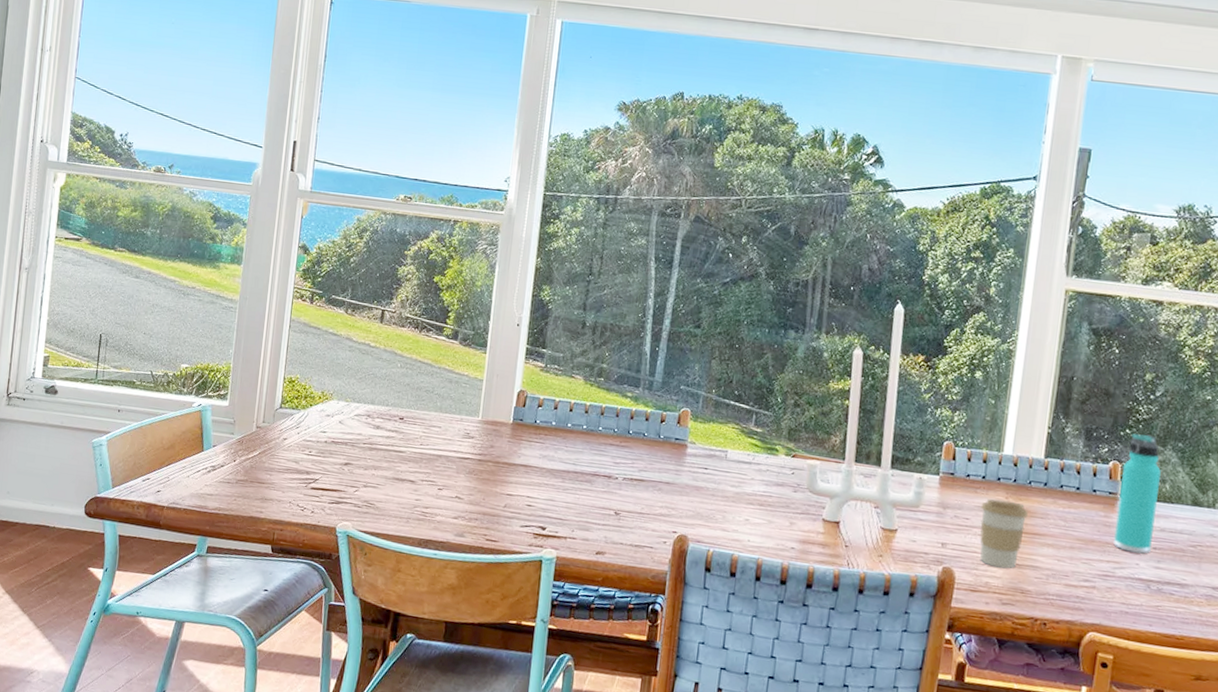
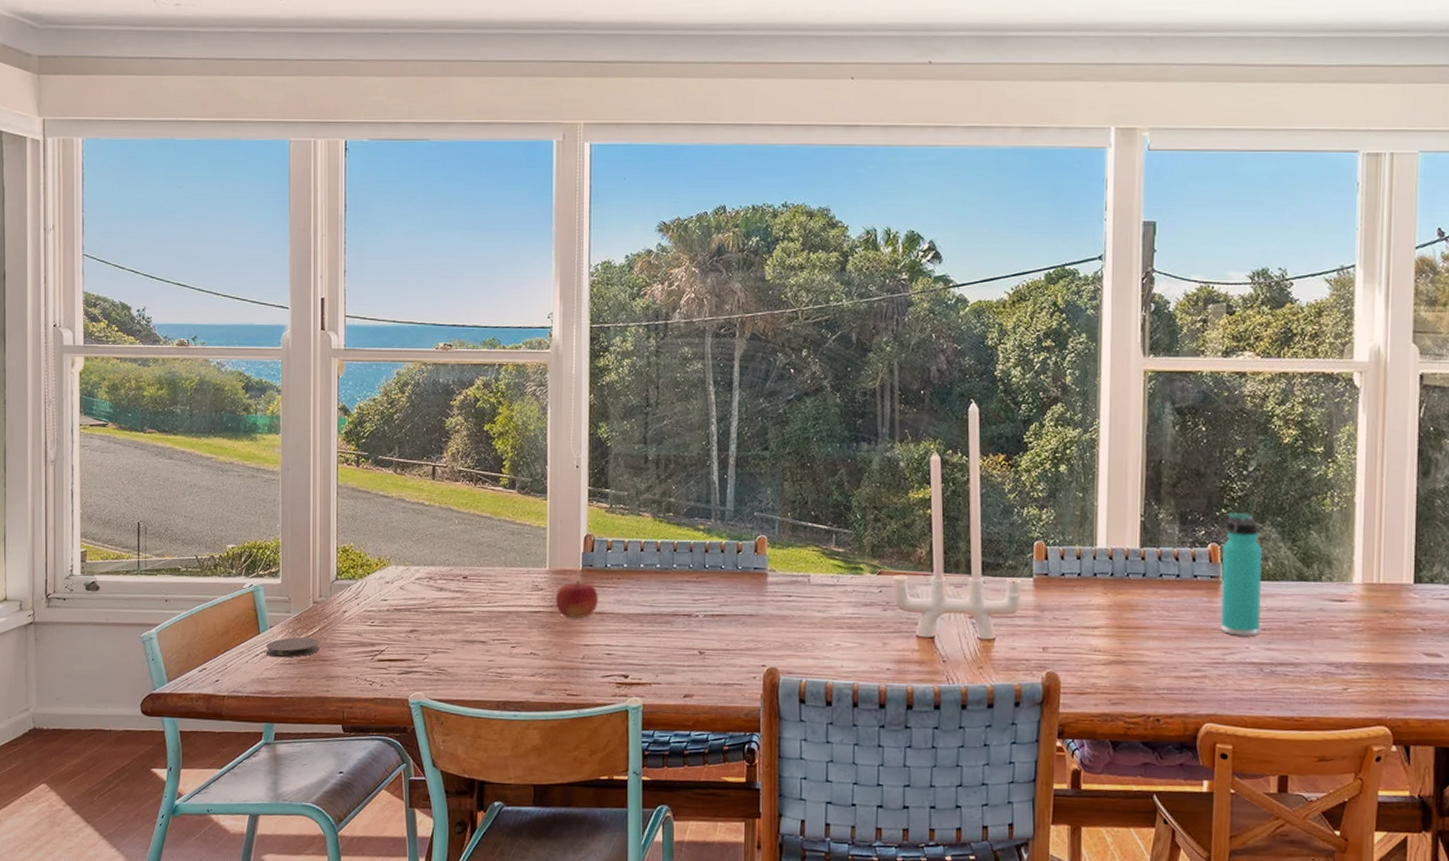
coaster: none [206,457,259,477] -> present [265,636,320,658]
fruit: none [484,431,526,469] -> present [555,579,599,619]
coffee cup: present [980,498,1028,569] -> none [1080,595,1129,667]

